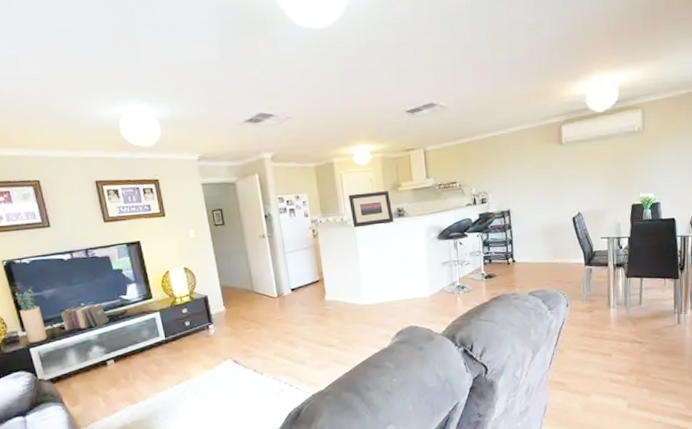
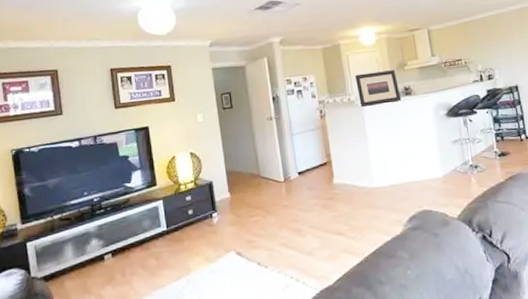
vase: present [14,285,48,344] -> none [19,174,46,238]
books: present [61,304,110,330] -> none [63,192,111,222]

